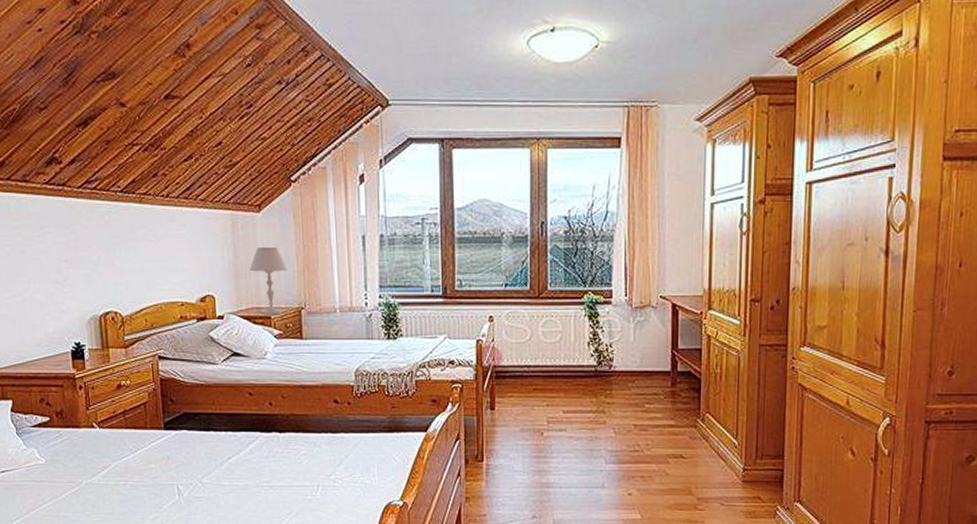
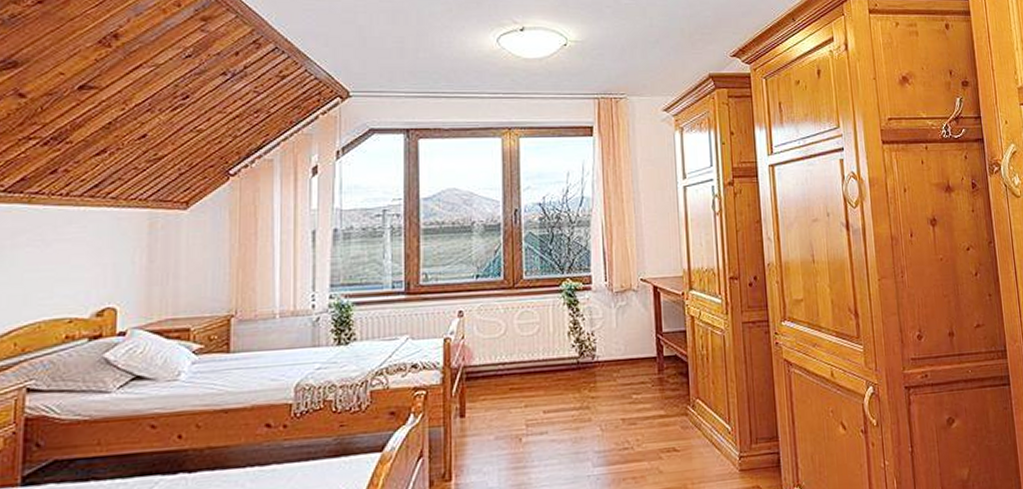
table lamp: present [249,246,287,315] -> none [166,247,217,328]

